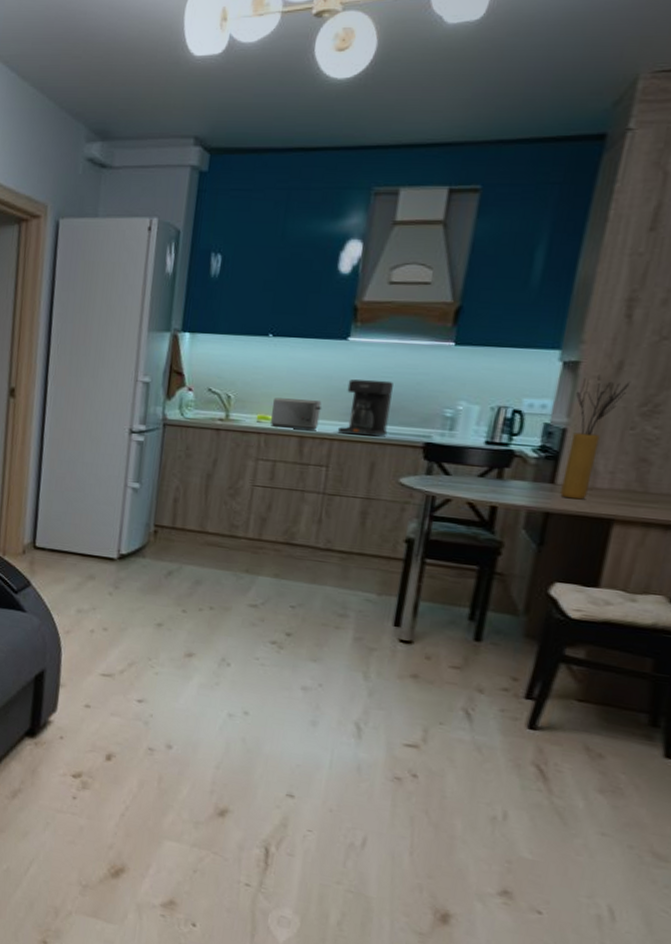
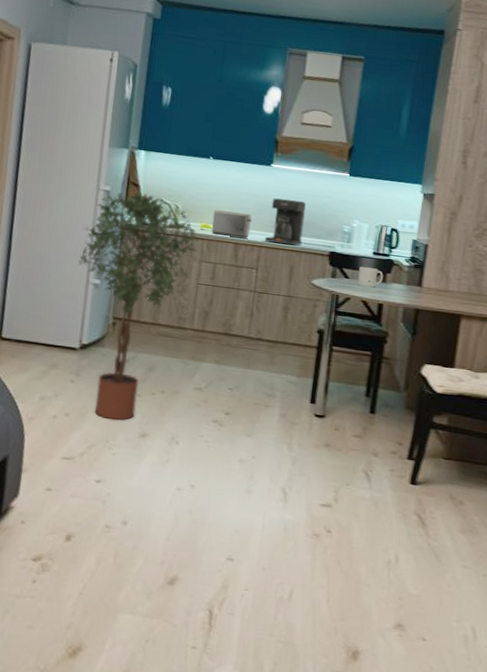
potted tree: none [115,380,256,639] -> present [78,190,200,421]
mug: none [461,459,499,488] -> present [357,266,383,289]
vase: present [560,374,631,500] -> none [425,205,468,300]

